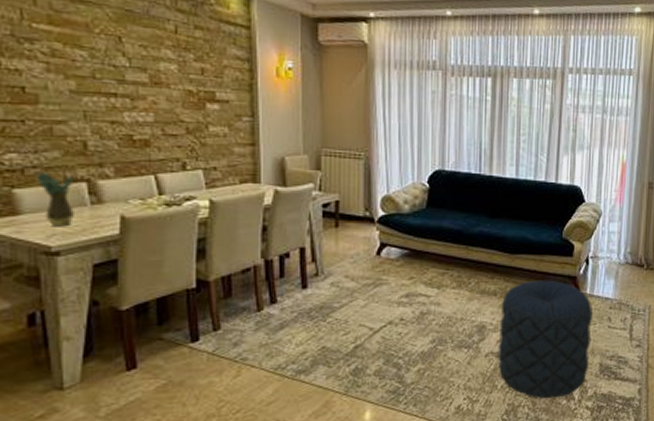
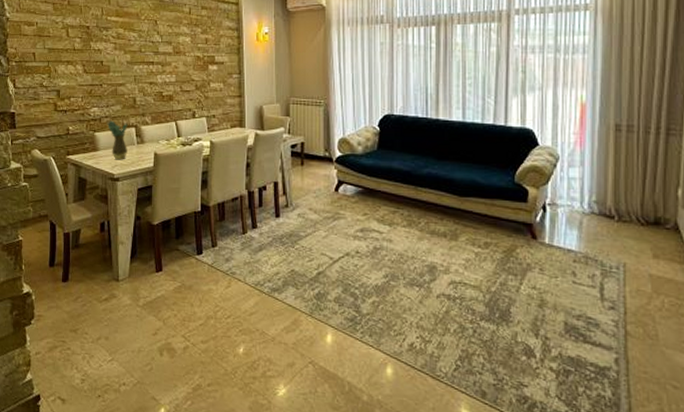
pouf: present [498,280,593,398] -> none [450,224,553,352]

